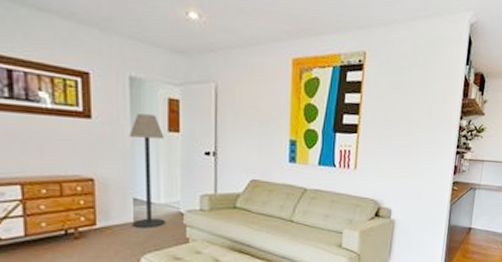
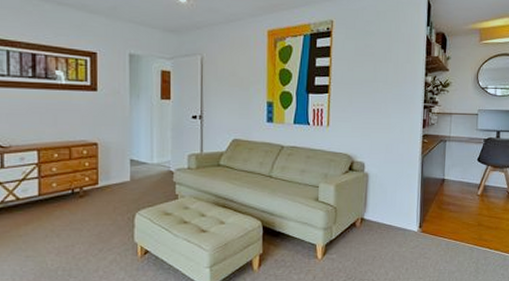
floor lamp: present [129,113,166,228] -> none [128,85,158,186]

